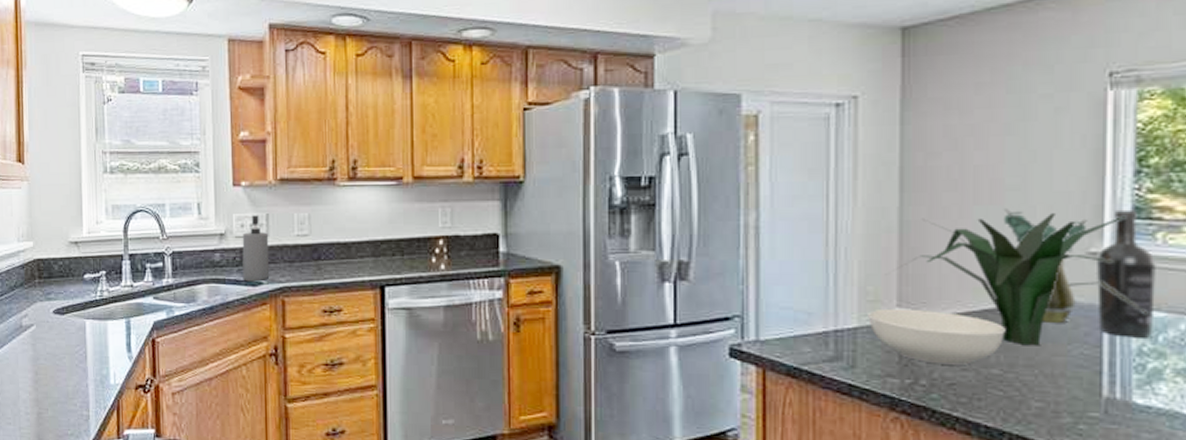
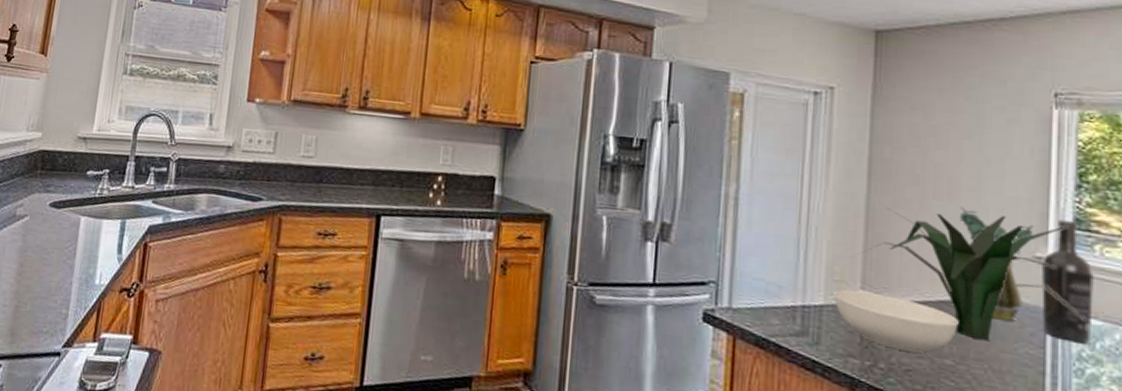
soap dispenser: present [239,215,270,282] -> none [244,132,275,198]

